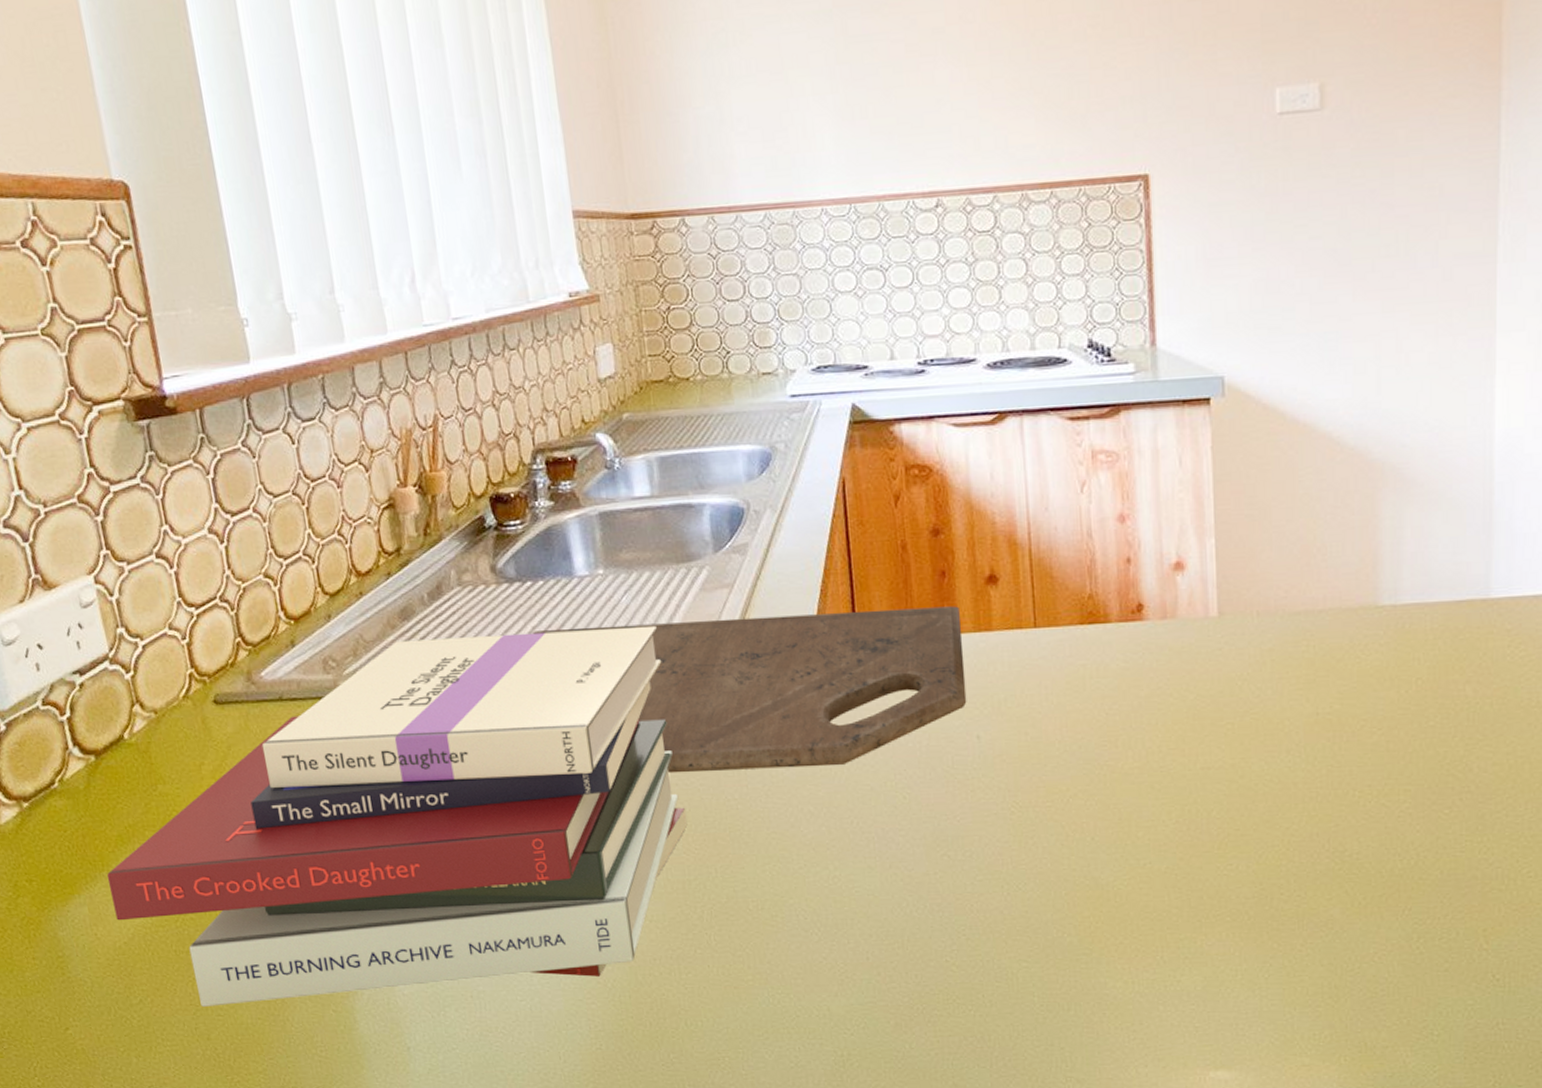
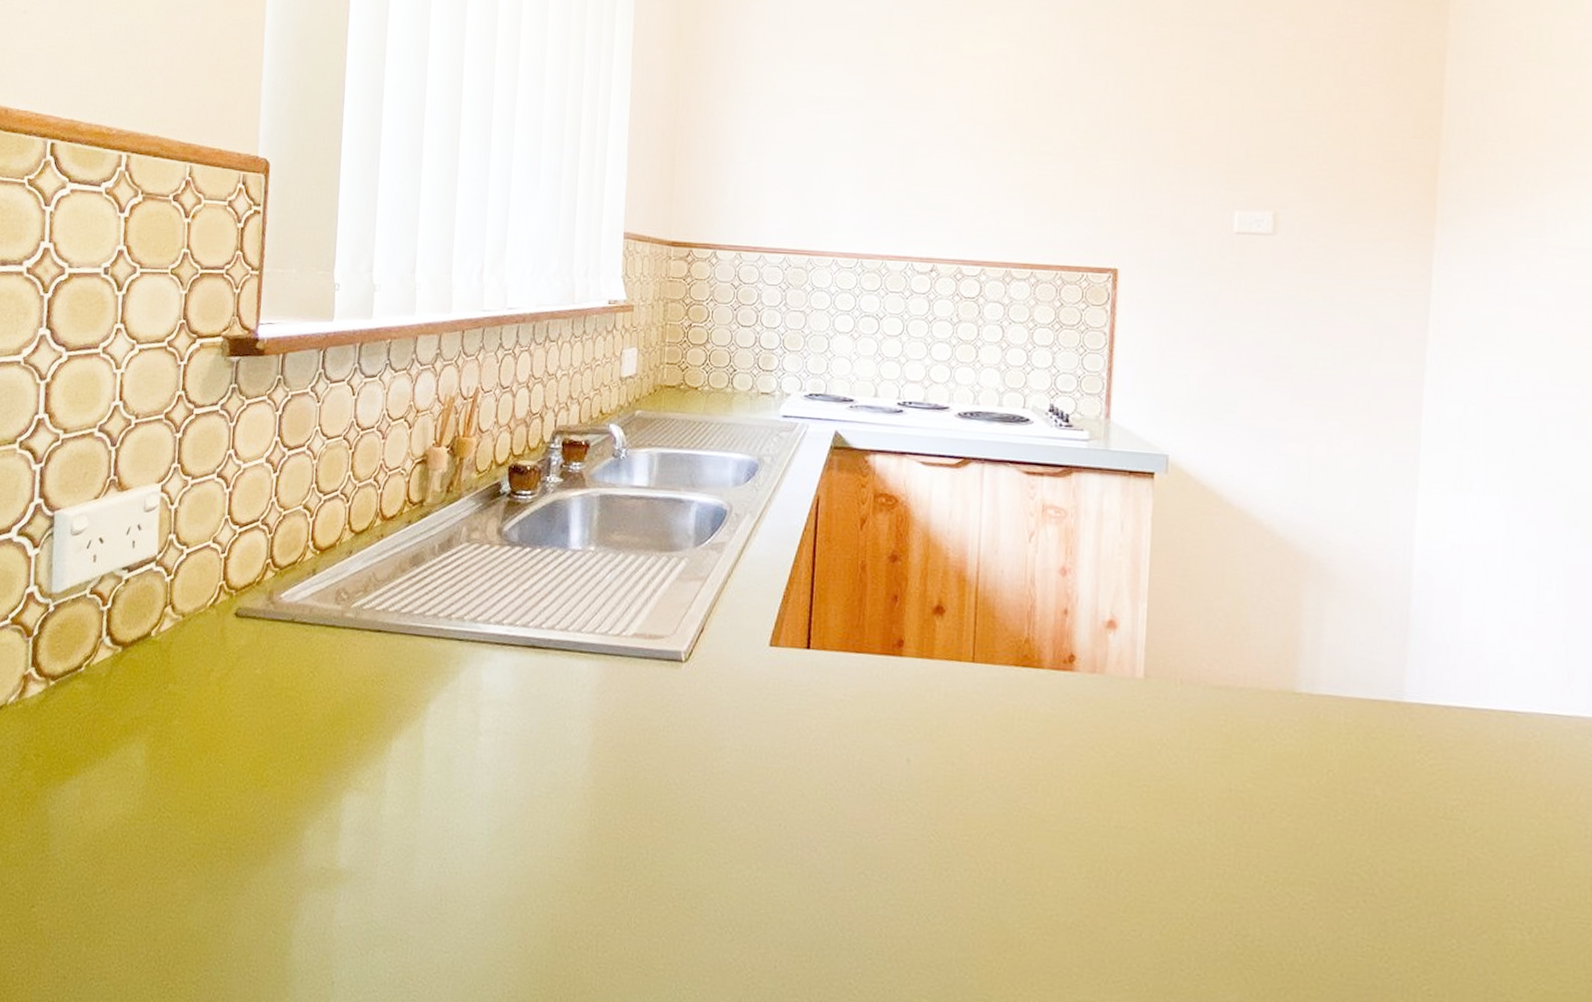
books: present [106,625,688,1007] -> none [103,584,634,941]
cutting board: present [531,606,967,774] -> none [522,594,906,767]

